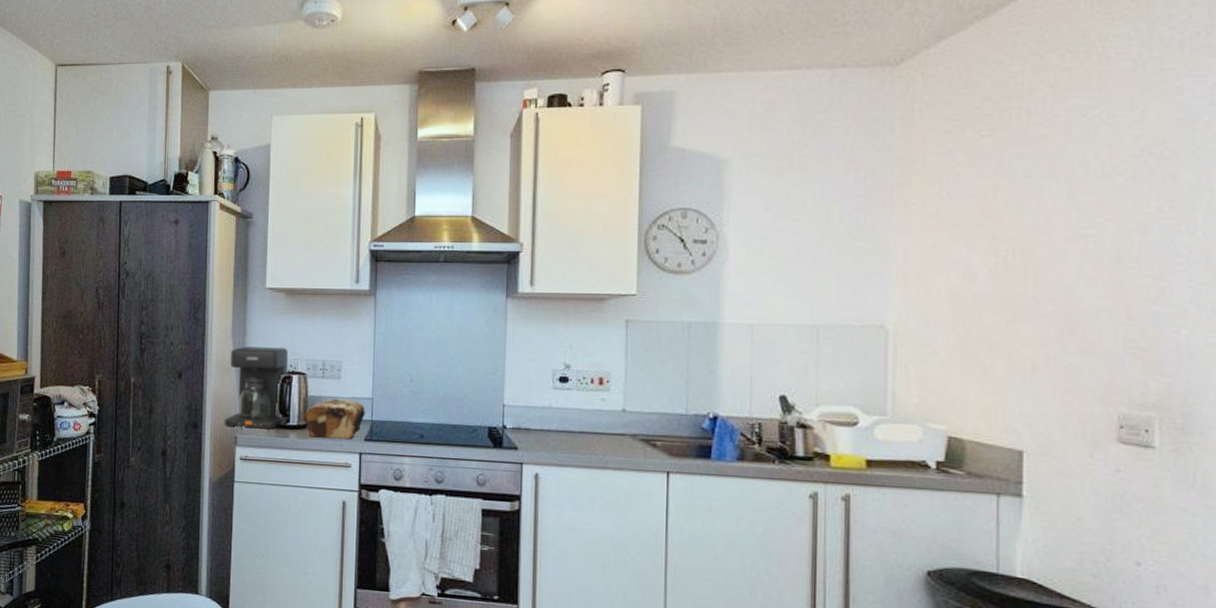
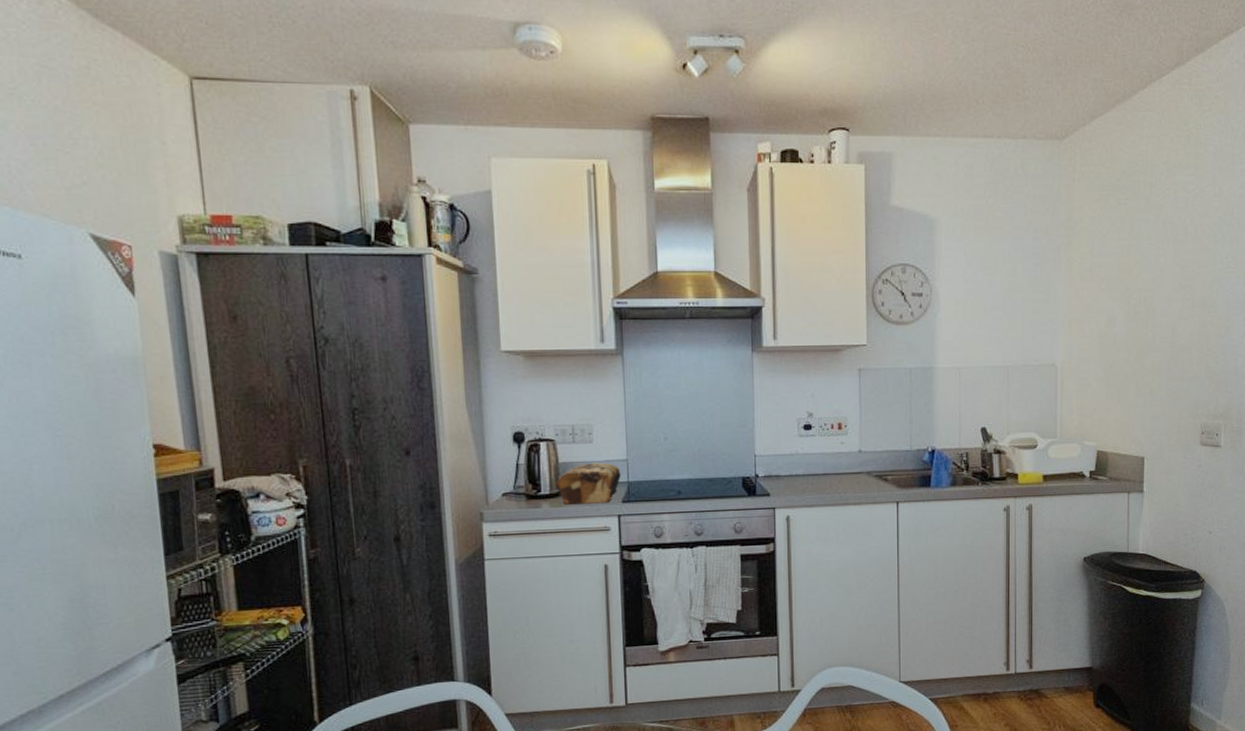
coffee maker: present [225,346,288,430] -> none [467,414,539,503]

